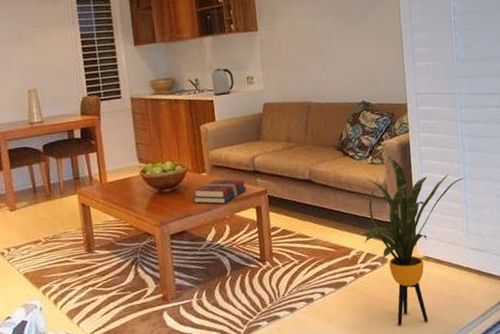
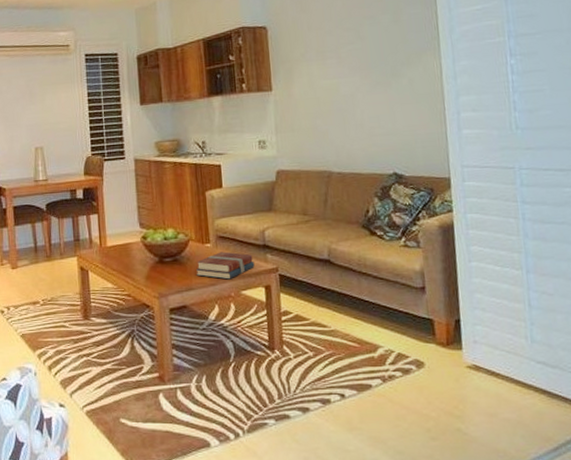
kettle: present [211,68,235,97] -> none [219,130,245,161]
house plant: present [362,155,464,326] -> none [392,238,526,448]

